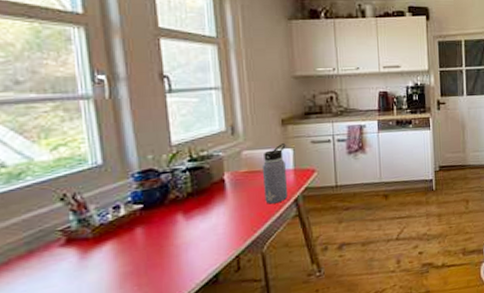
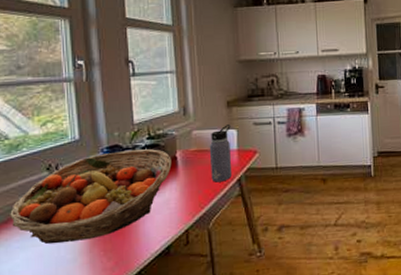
fruit basket: none [10,172,219,284] -> present [8,149,172,244]

